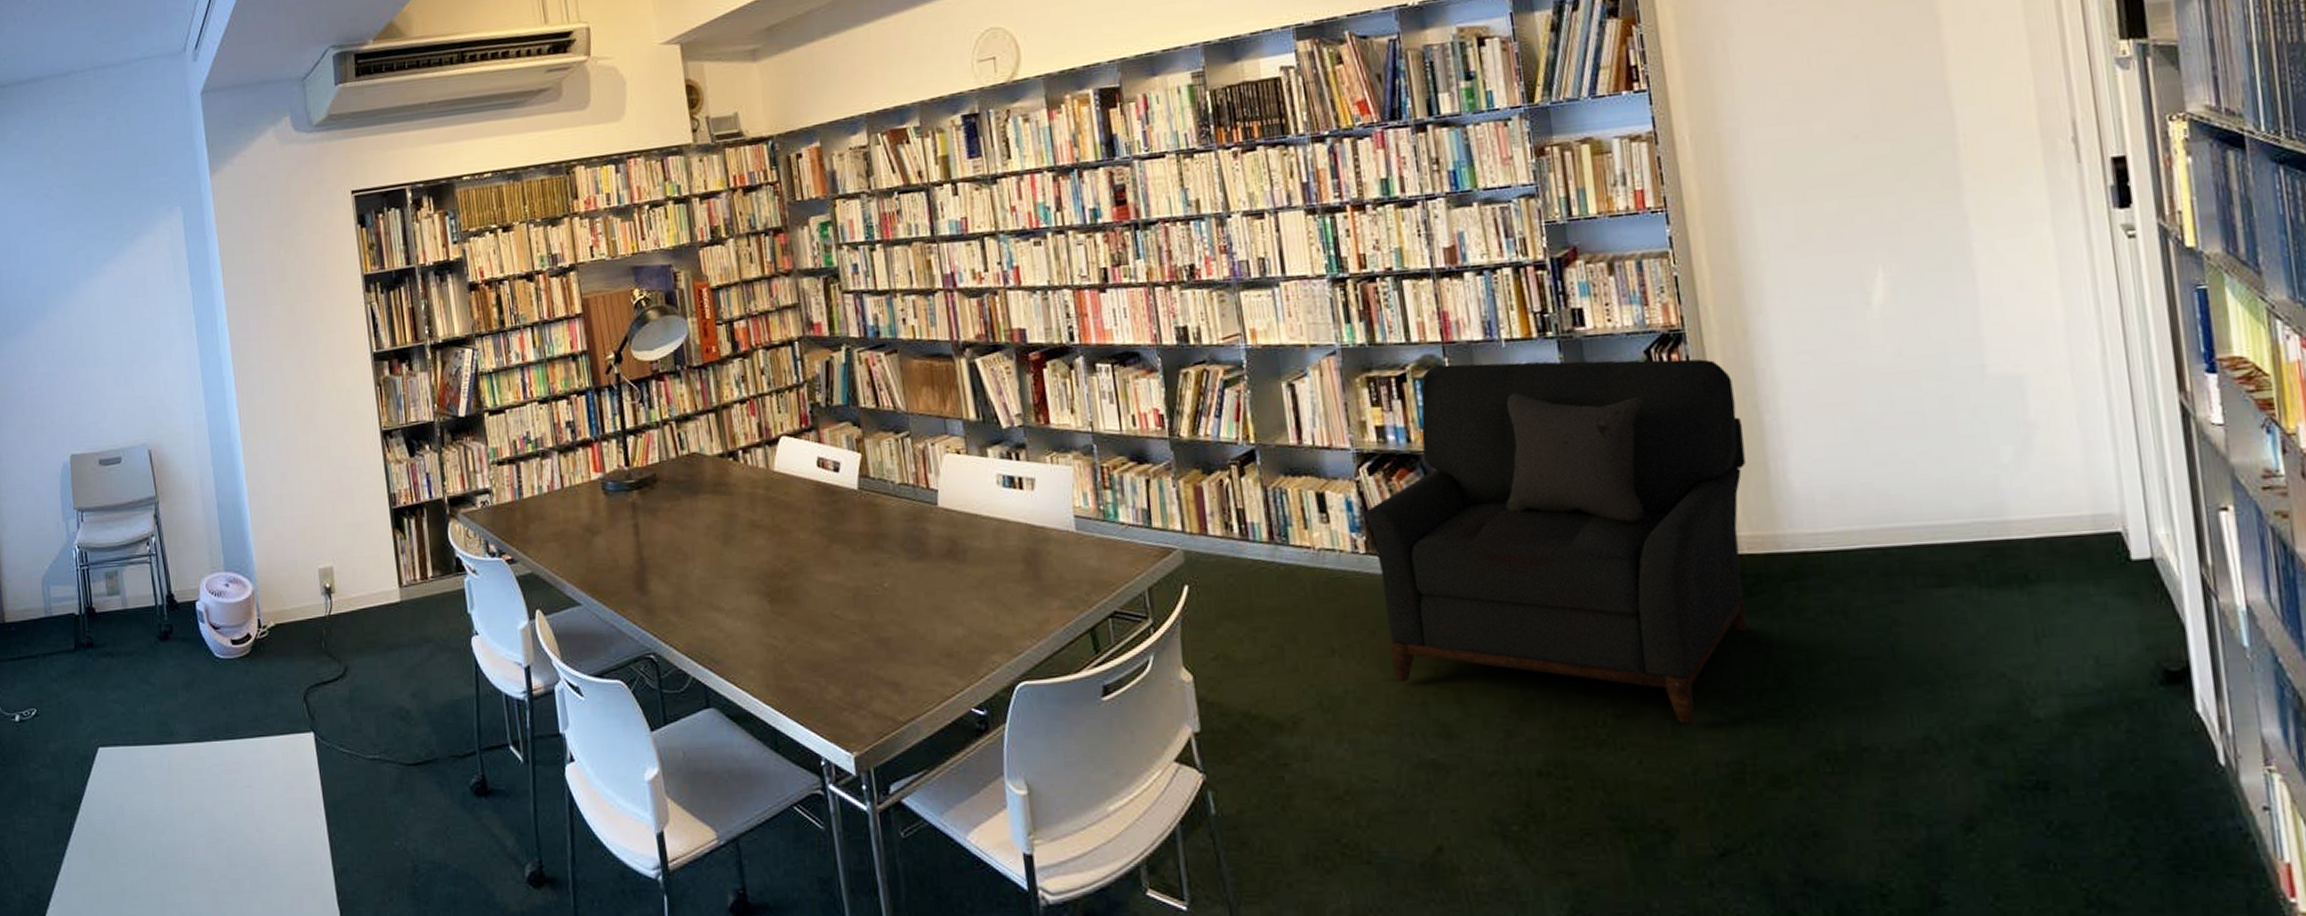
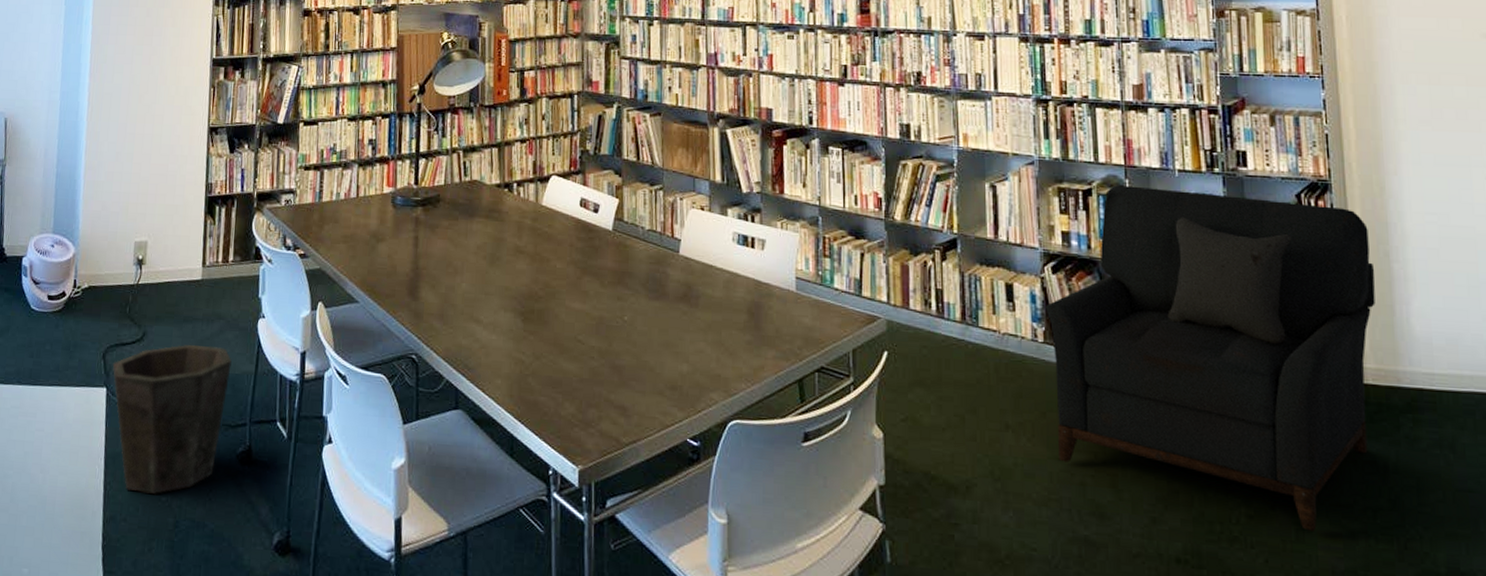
waste bin: none [316,672,449,841] -> present [112,344,232,495]

